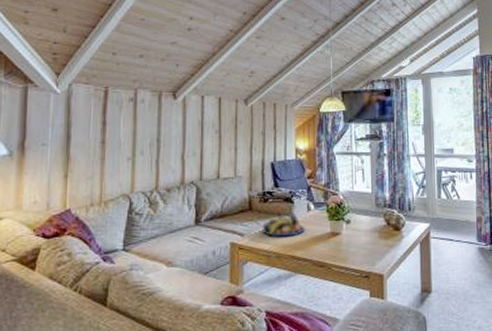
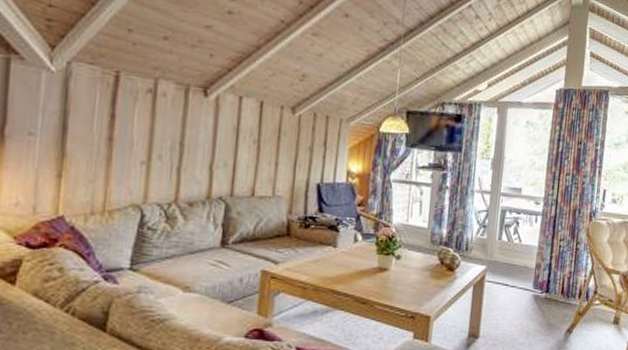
fruit bowl: present [262,214,305,237] -> none [300,243,349,269]

